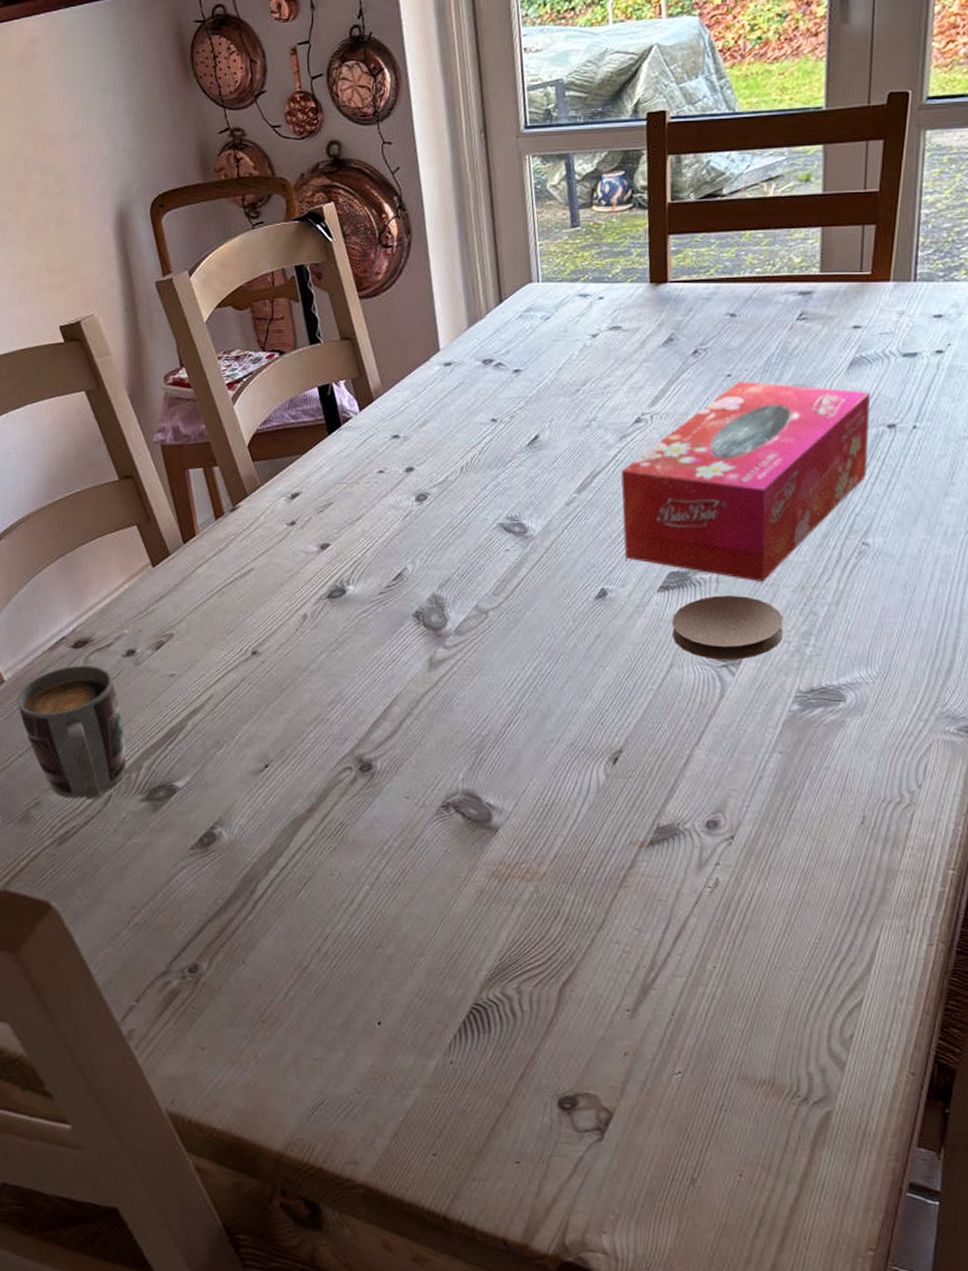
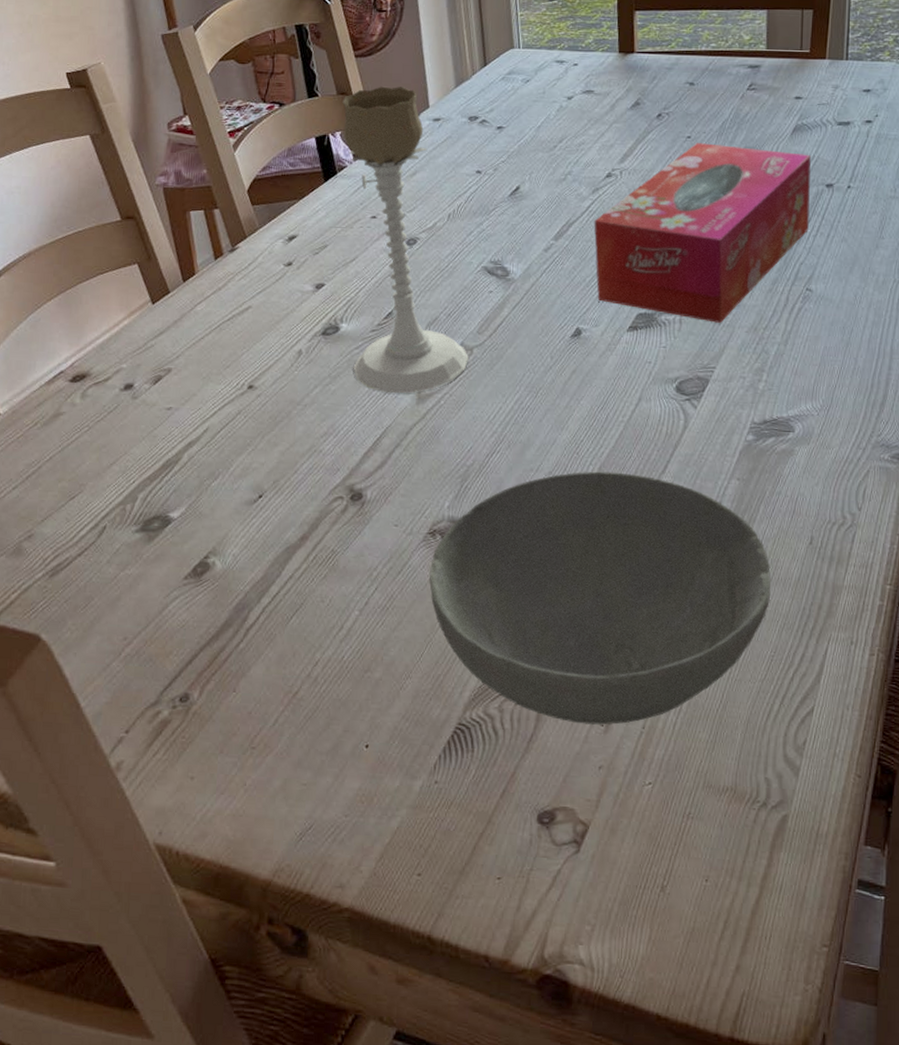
mug: present [17,665,127,800] -> none [12,399,122,532]
candle holder: none [346,329,484,660] -> present [342,86,469,394]
bowl: none [443,743,817,1010] -> present [429,471,772,725]
coaster: present [672,595,783,661] -> none [640,335,739,395]

